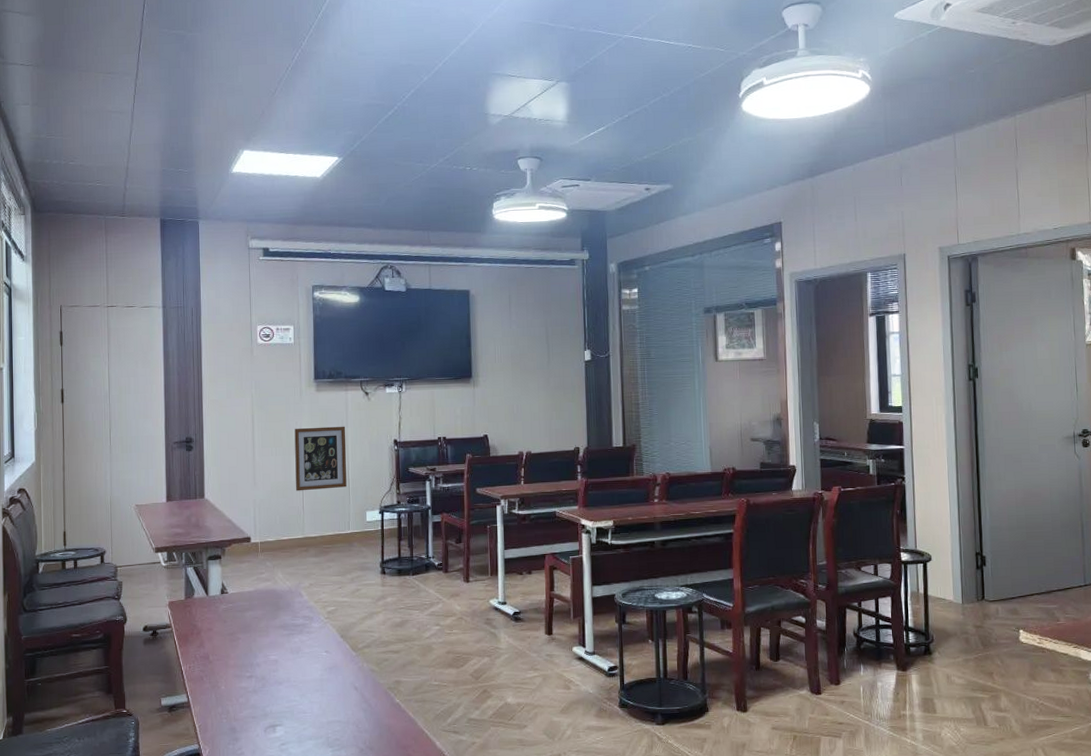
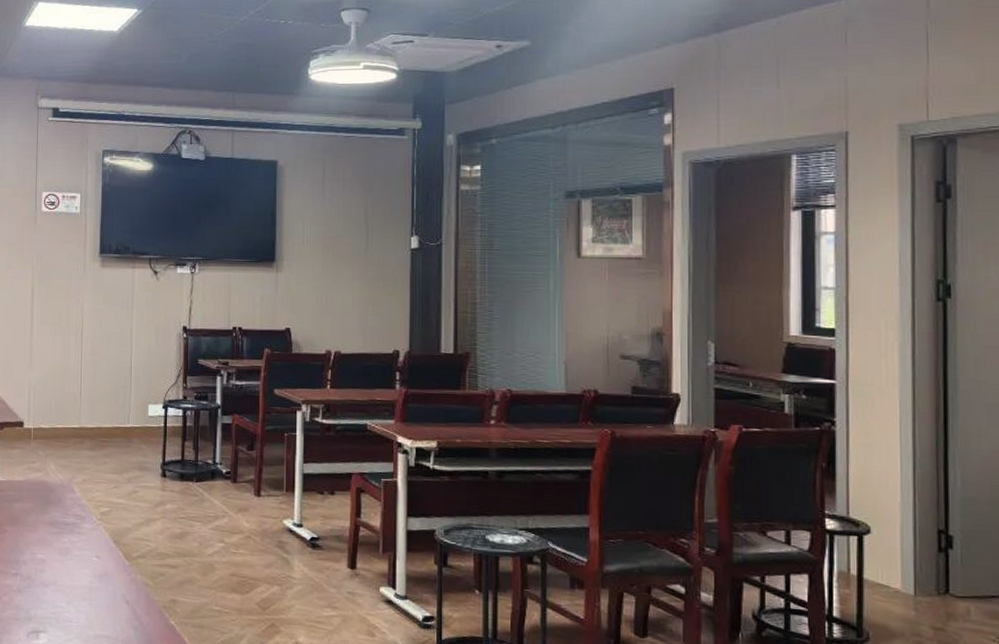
wall art: present [294,426,347,491] -> none [74,306,131,376]

